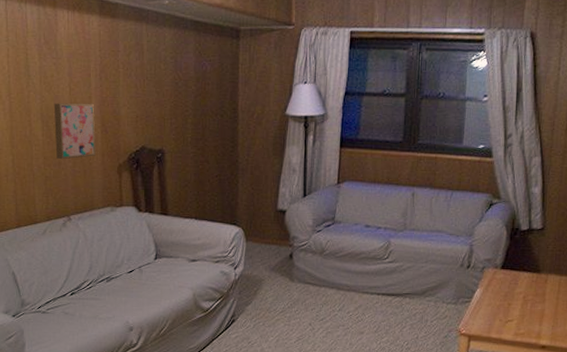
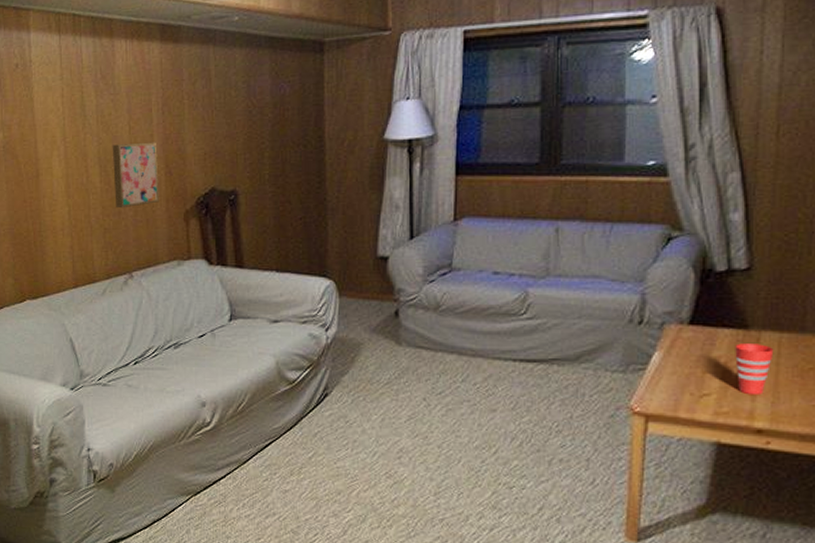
cup: none [530,283,556,321] -> present [735,343,774,395]

